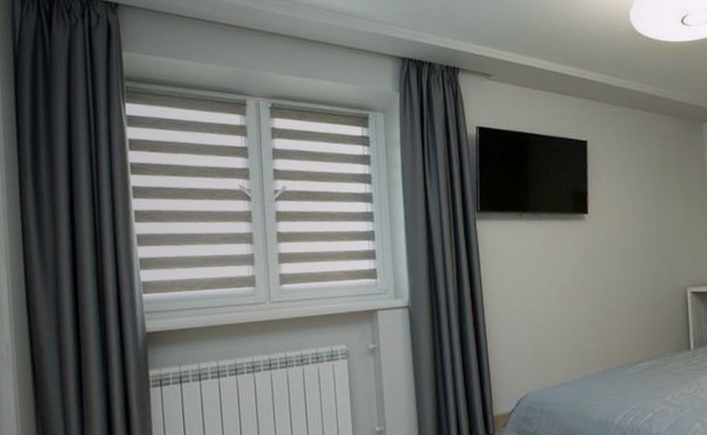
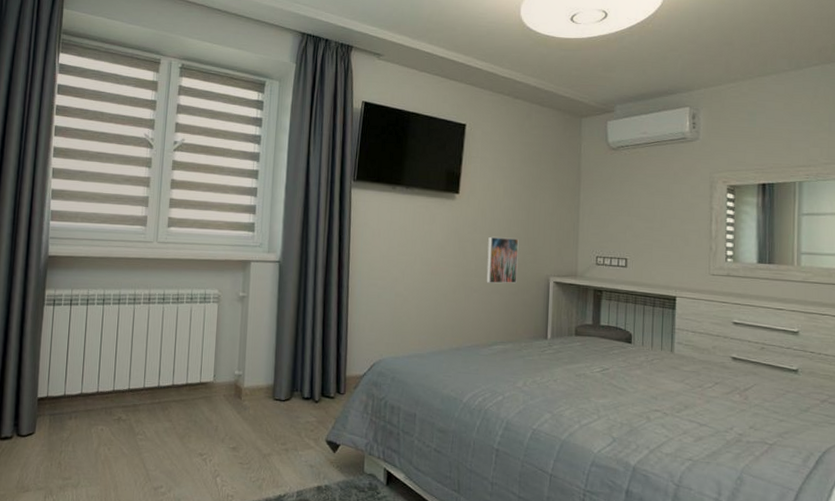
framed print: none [622,252,655,302] -> present [486,236,519,284]

